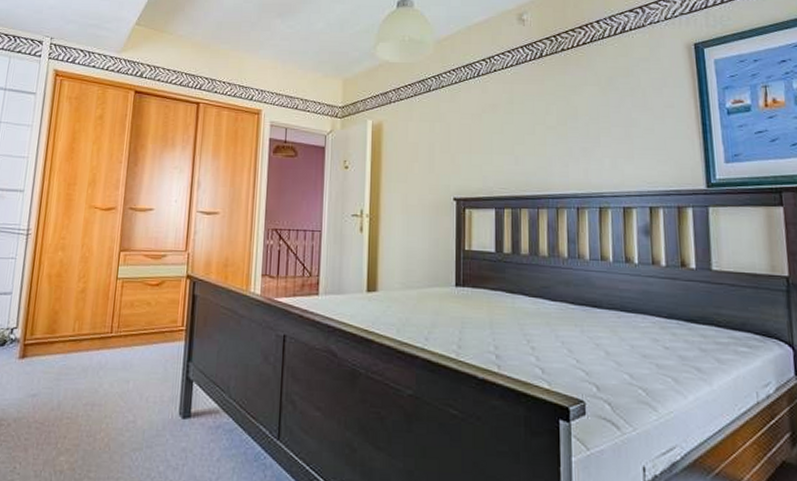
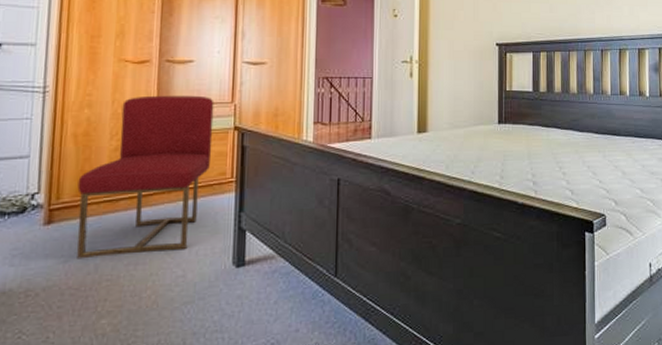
chair: none [44,241,170,395] -> present [77,95,214,260]

